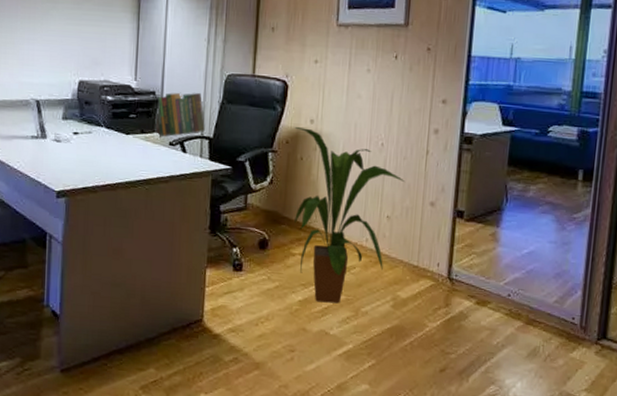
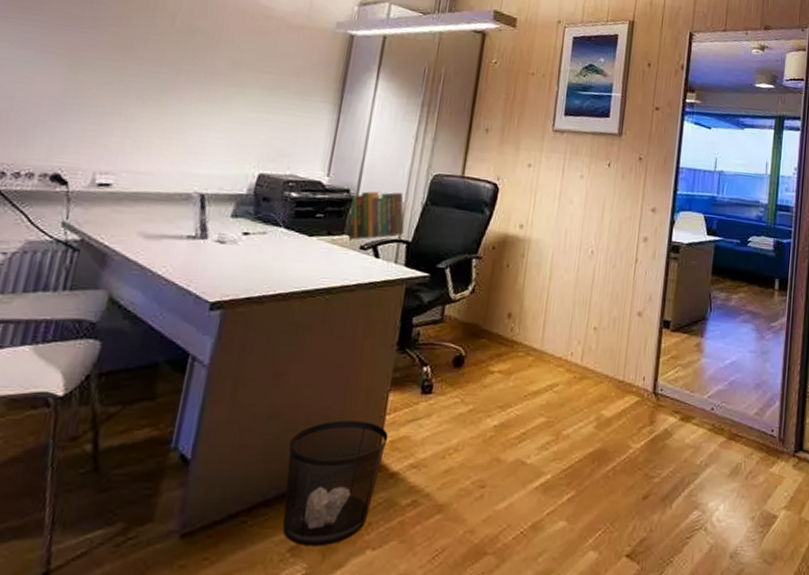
waste bin: none [131,290,209,387] -> present [282,420,389,547]
house plant: present [294,127,404,304] -> none [495,232,613,427]

